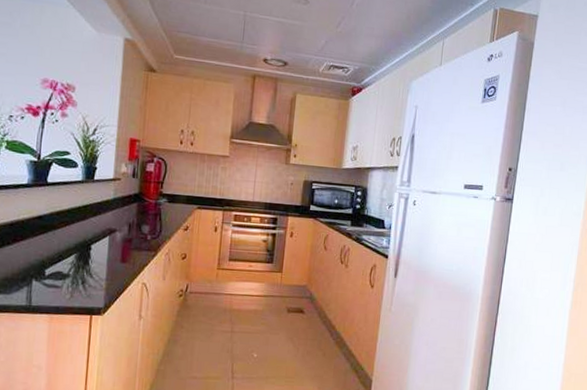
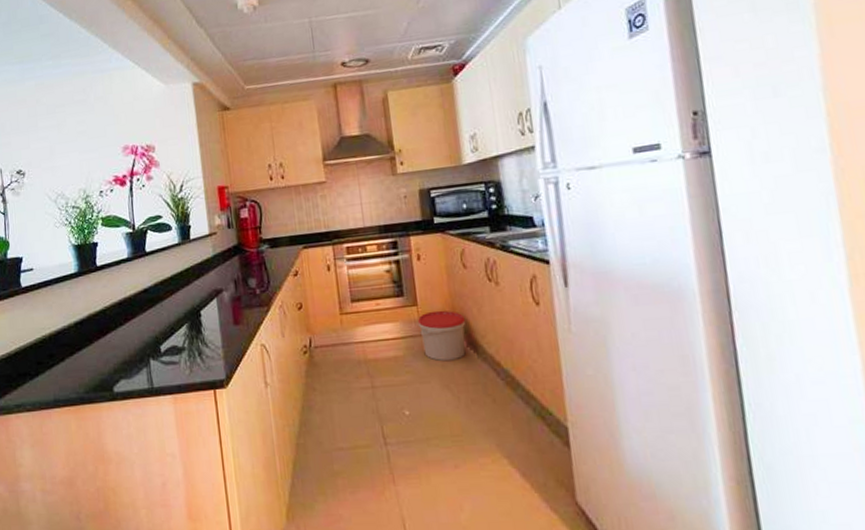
bucket: none [279,279,317,320] -> present [417,310,466,362]

